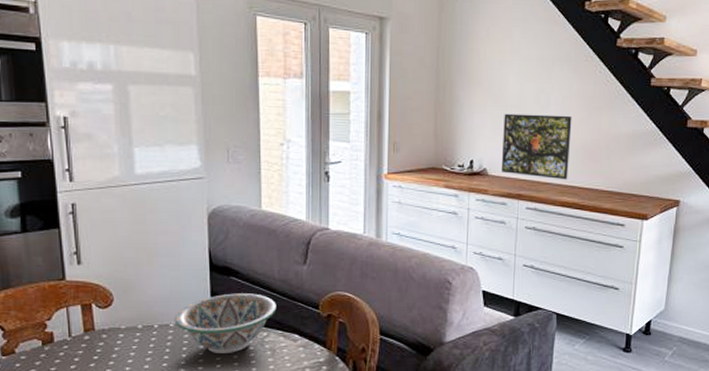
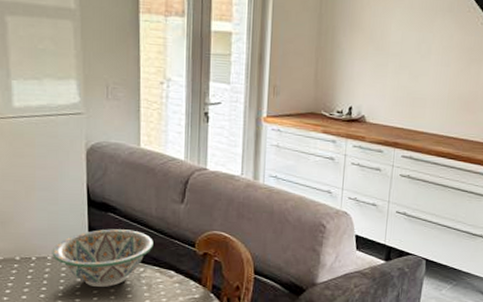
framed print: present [501,113,572,180] -> none [379,61,452,131]

